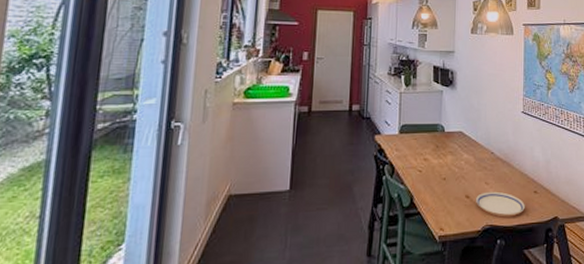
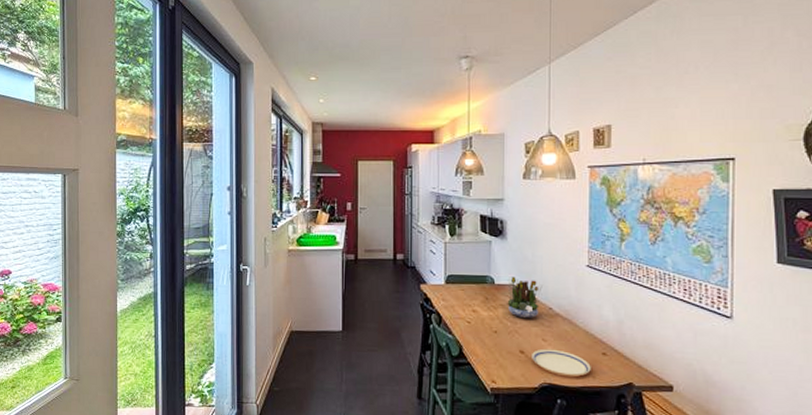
flower arrangement: none [455,124,486,163] -> present [507,276,543,318]

